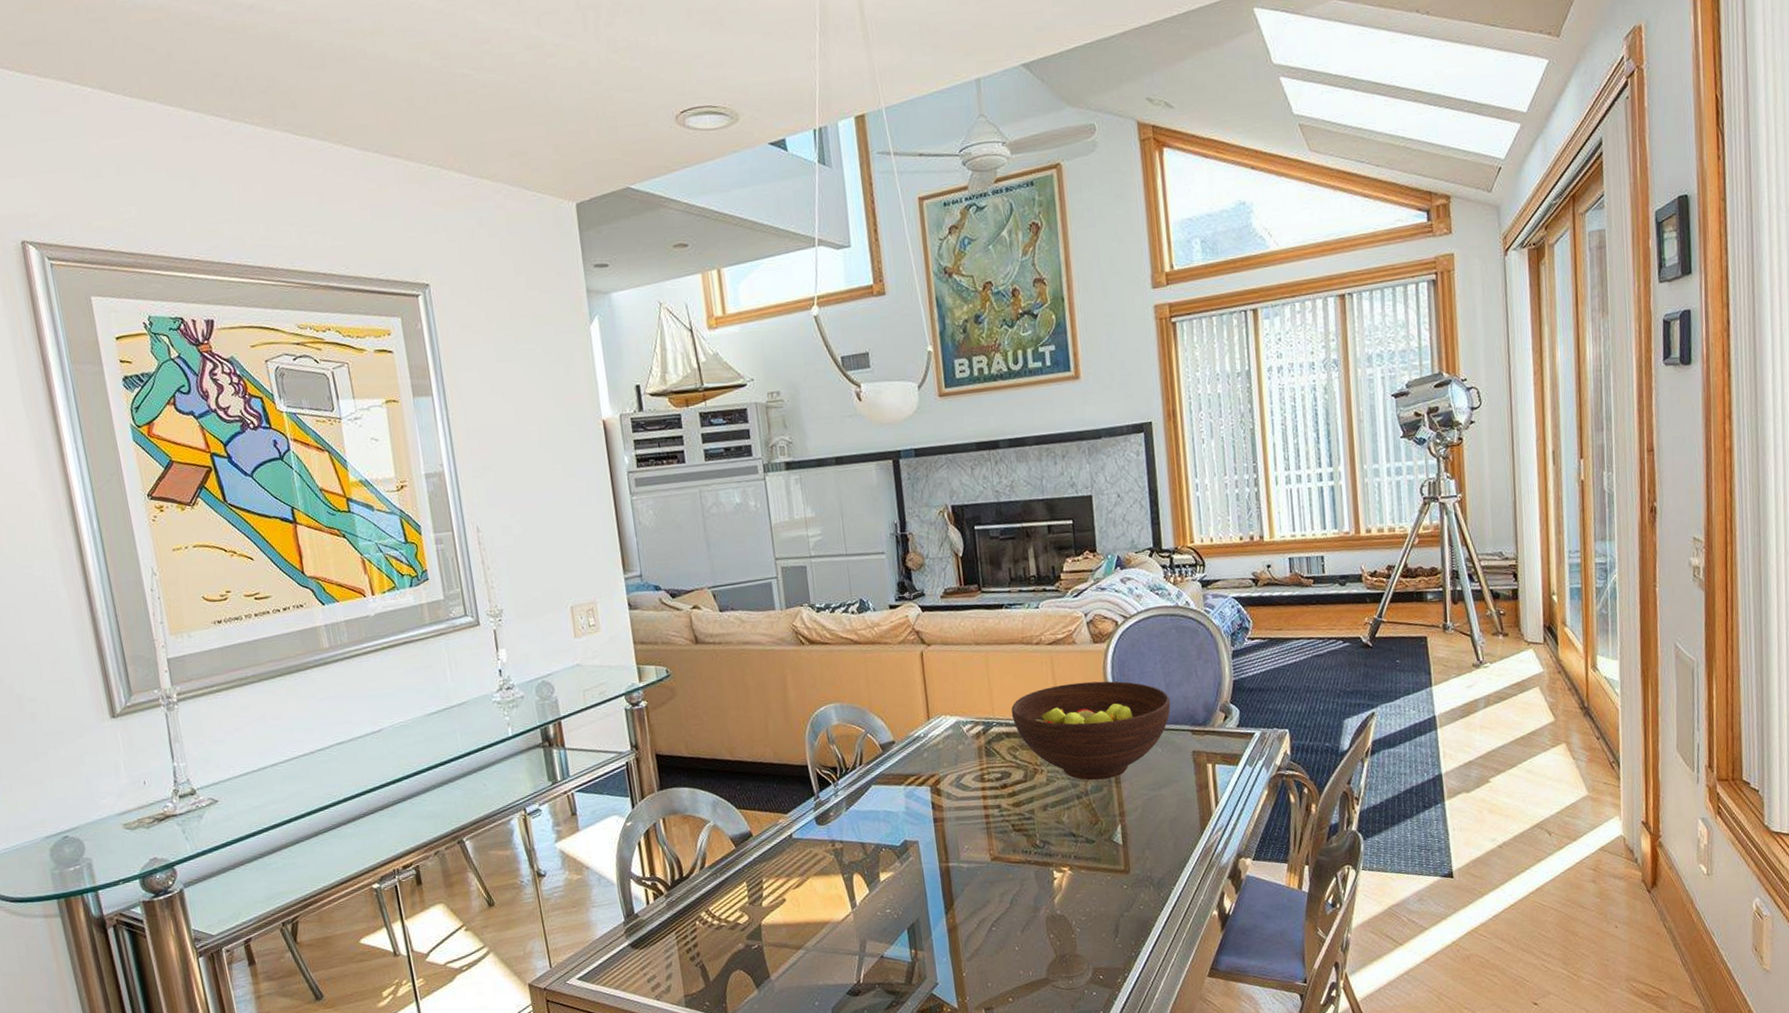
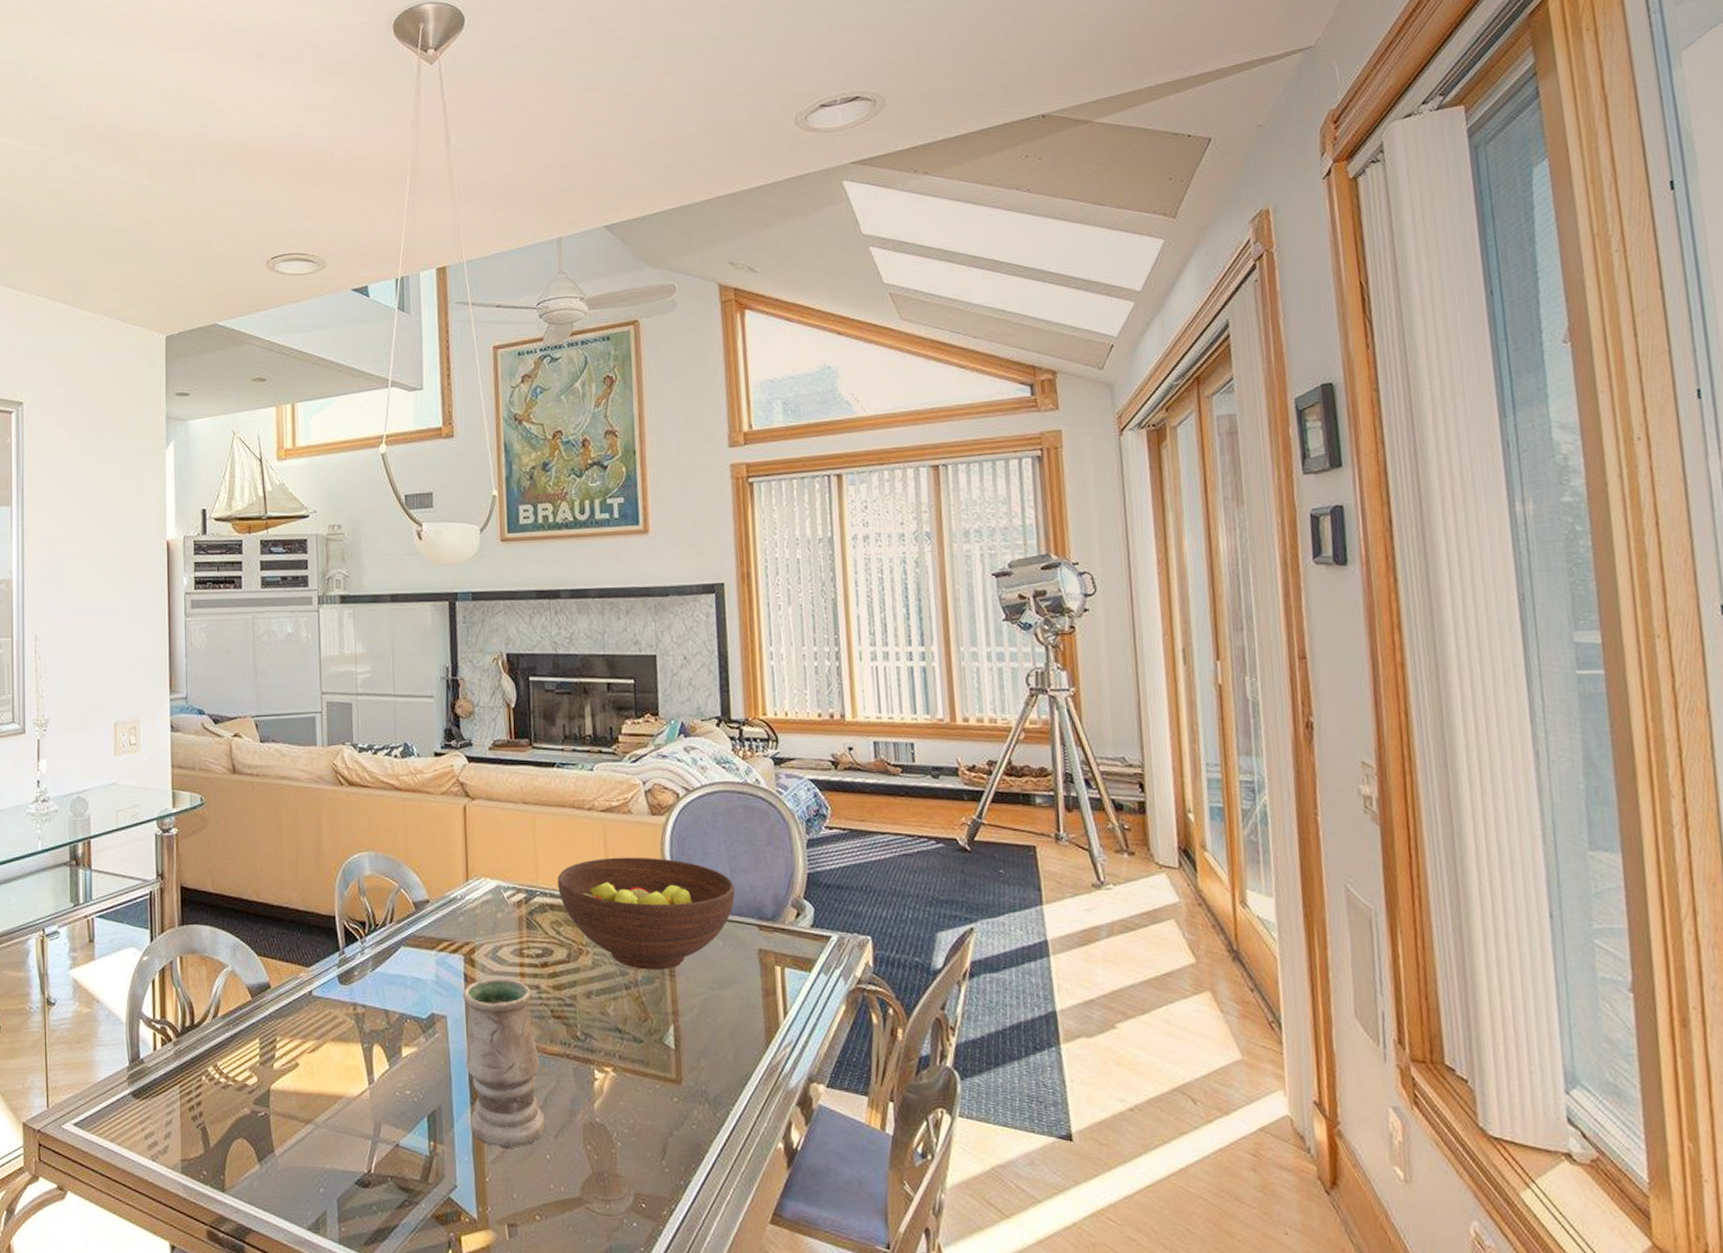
vase: none [932,802,1014,947] -> present [463,978,547,1149]

